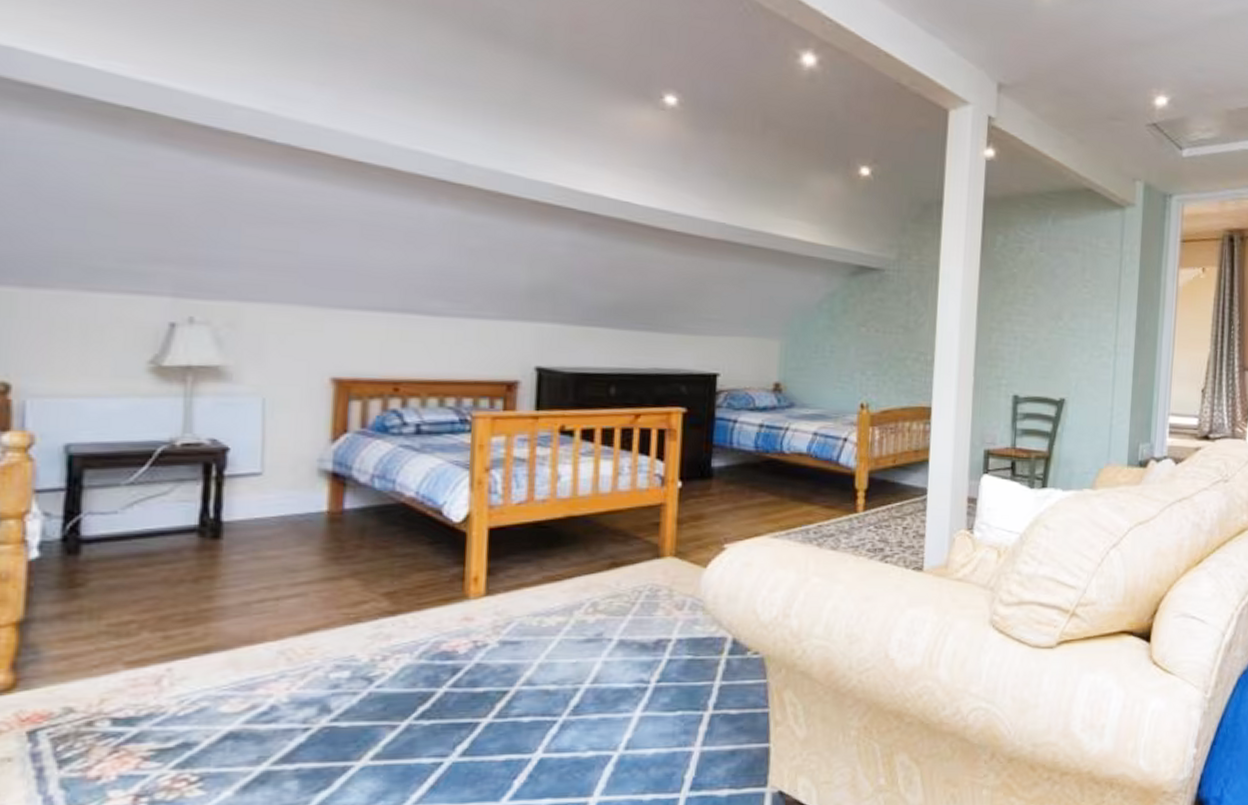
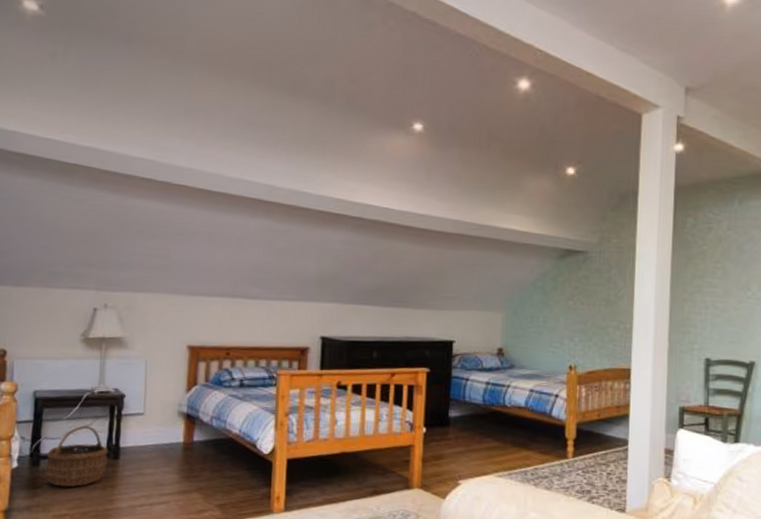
wicker basket: none [91,493,202,582] -> present [45,425,108,487]

